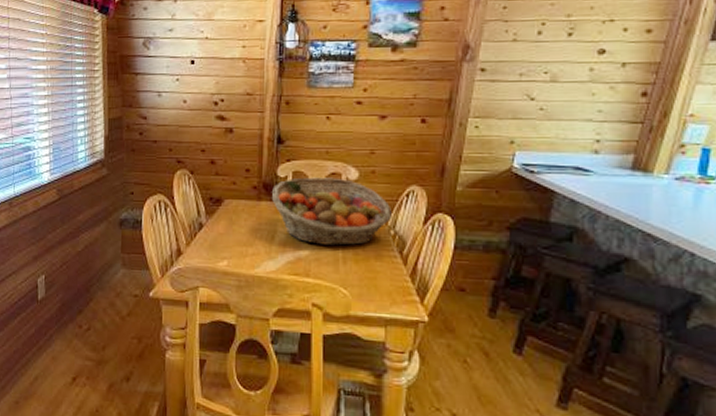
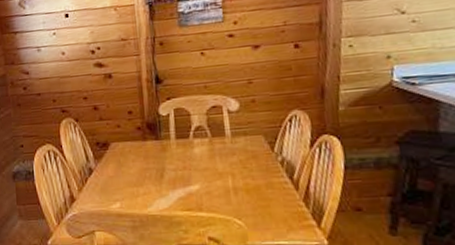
fruit basket: present [272,177,392,246] -> none [156,110,278,179]

